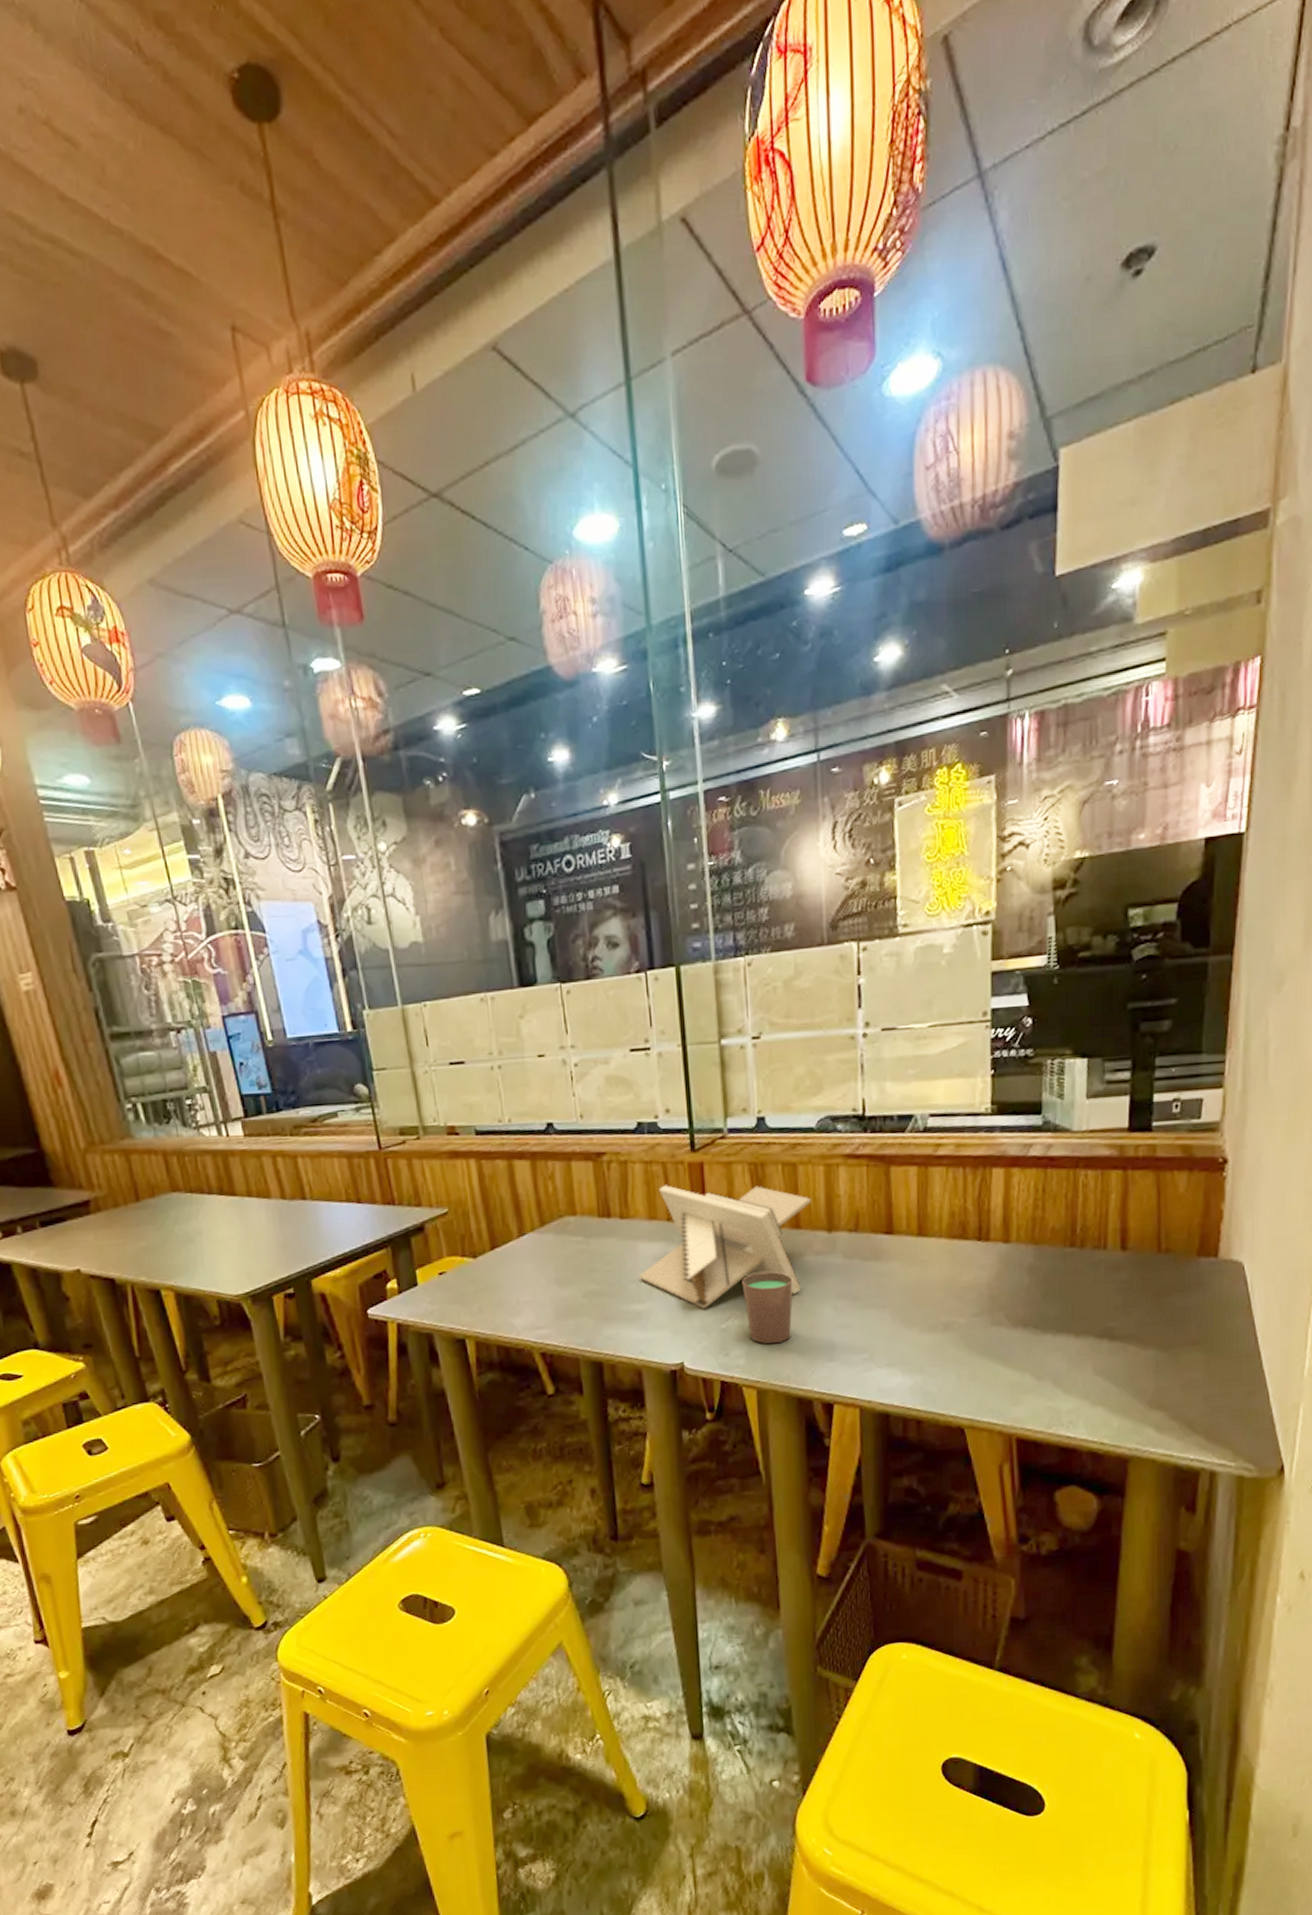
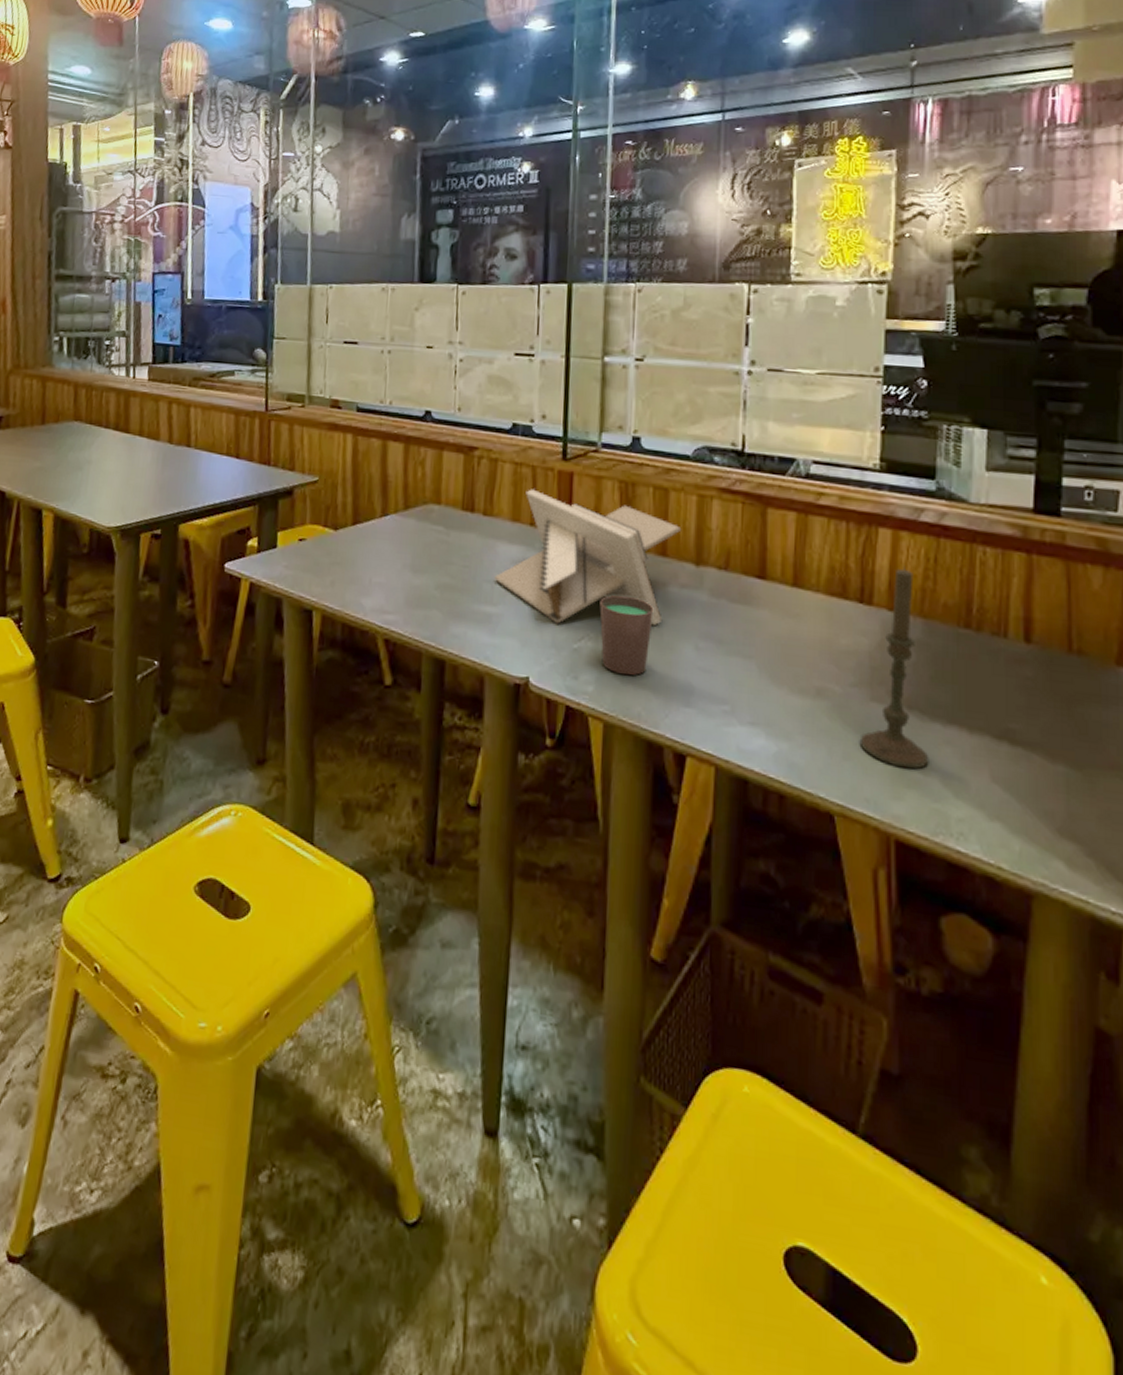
candle: none [983,1199,1043,1378] -> present [859,565,929,769]

